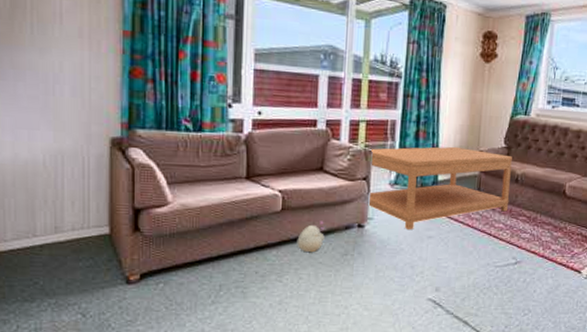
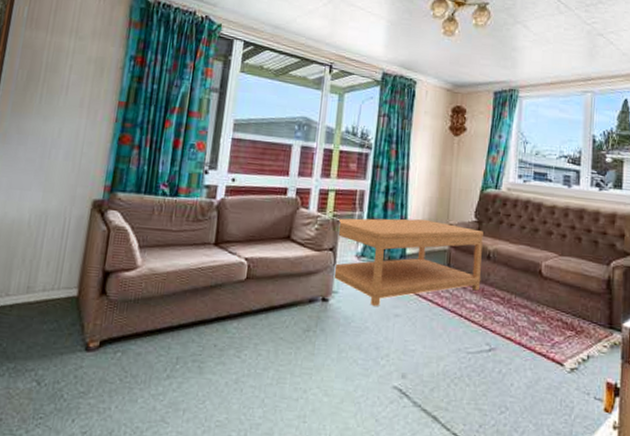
plush toy: present [297,221,326,253] -> none [258,292,290,327]

